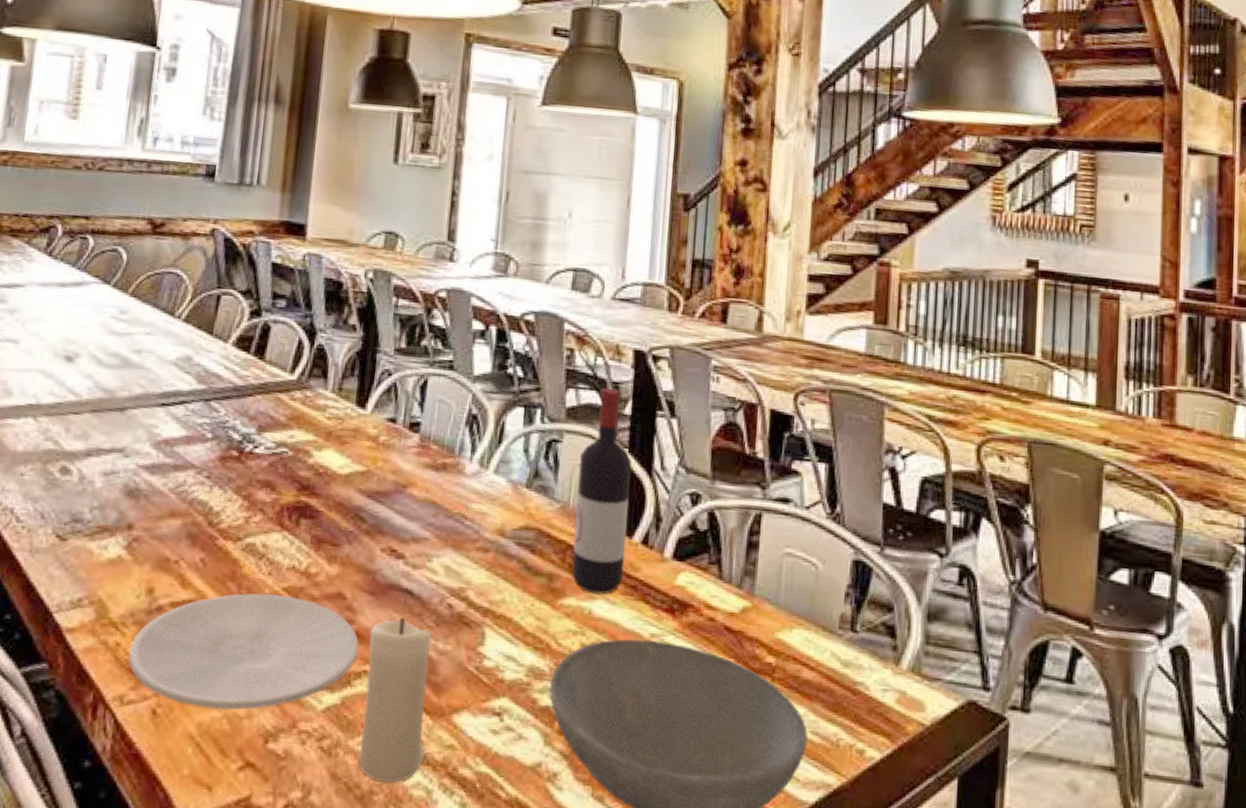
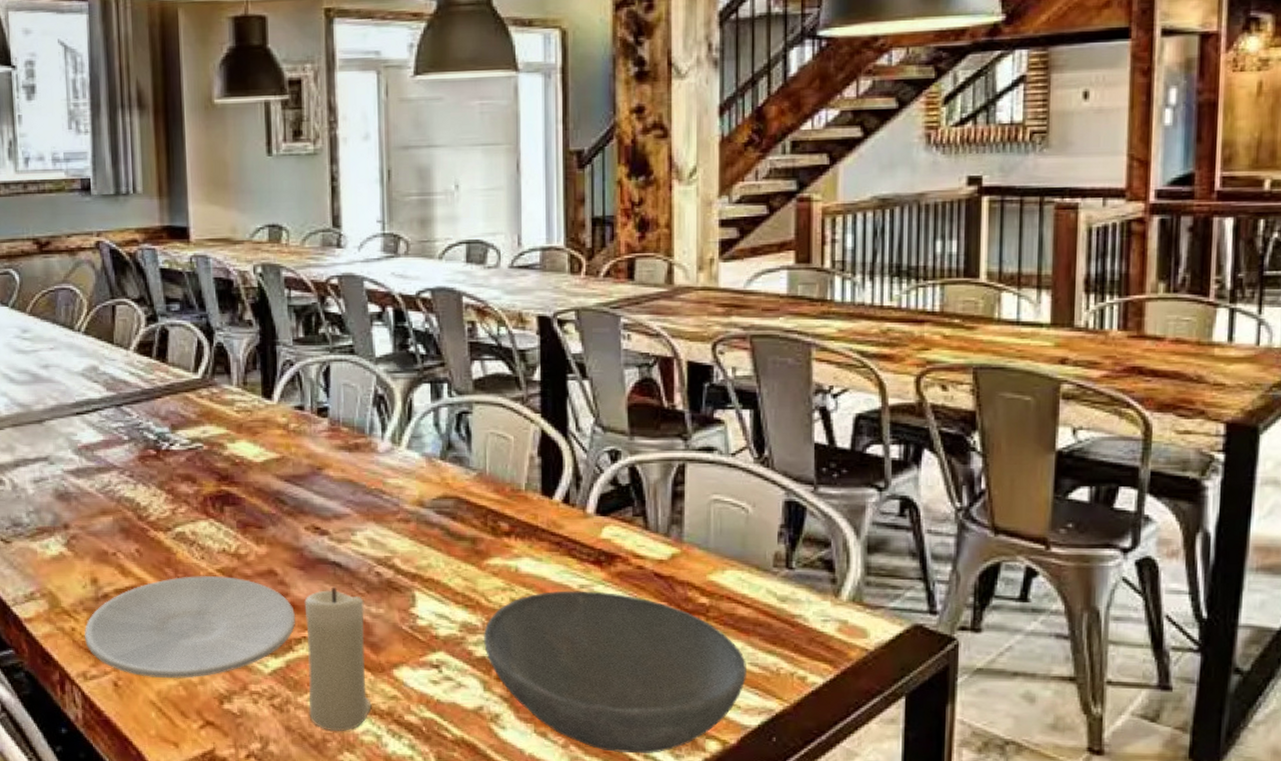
wine bottle: present [572,387,632,595] -> none [491,356,547,553]

